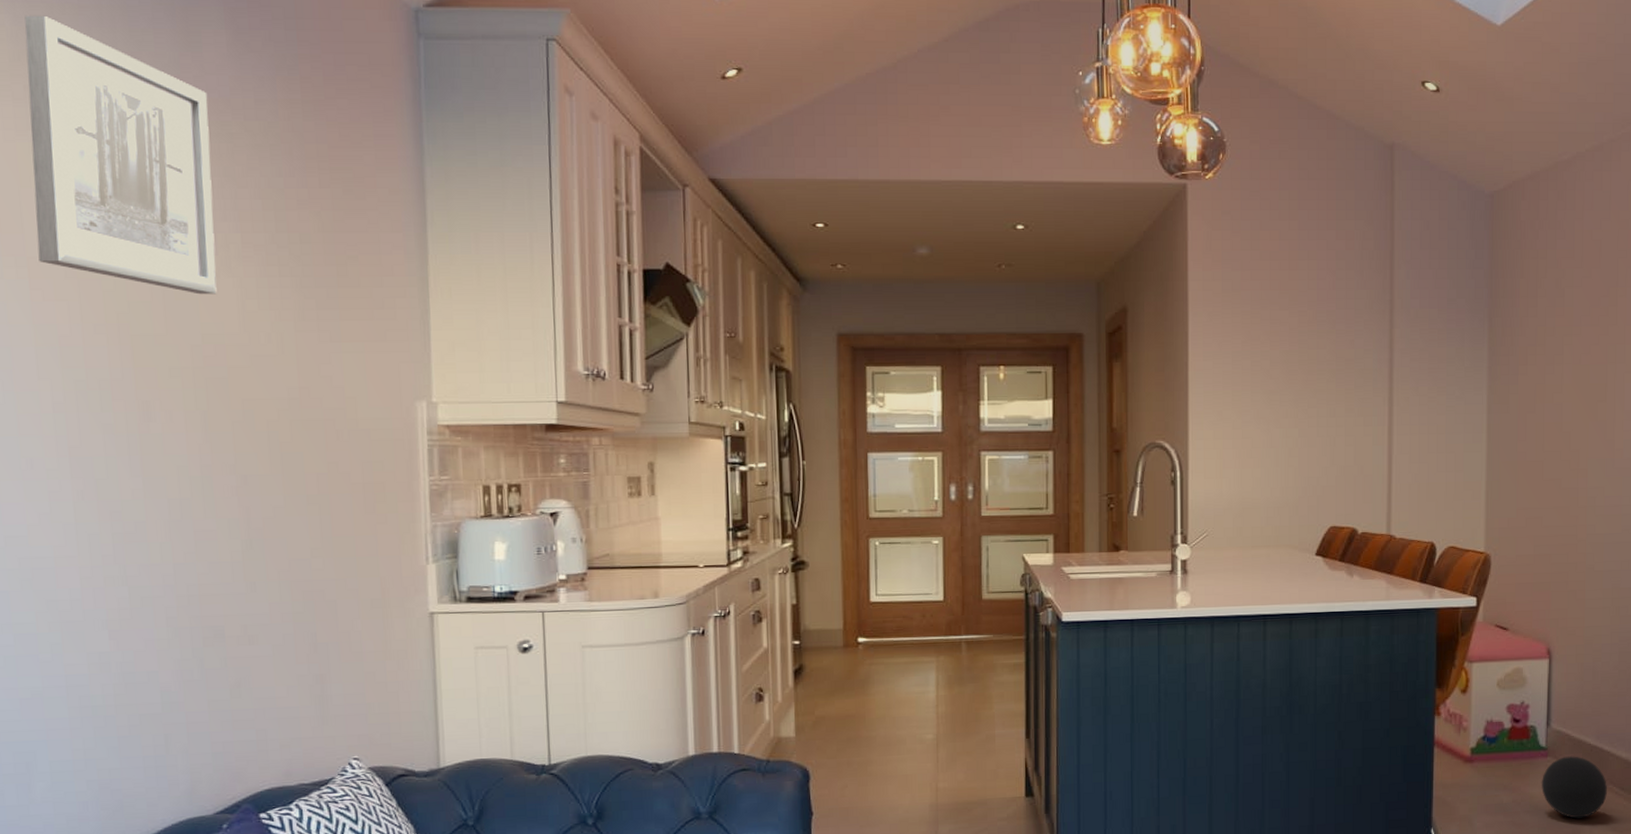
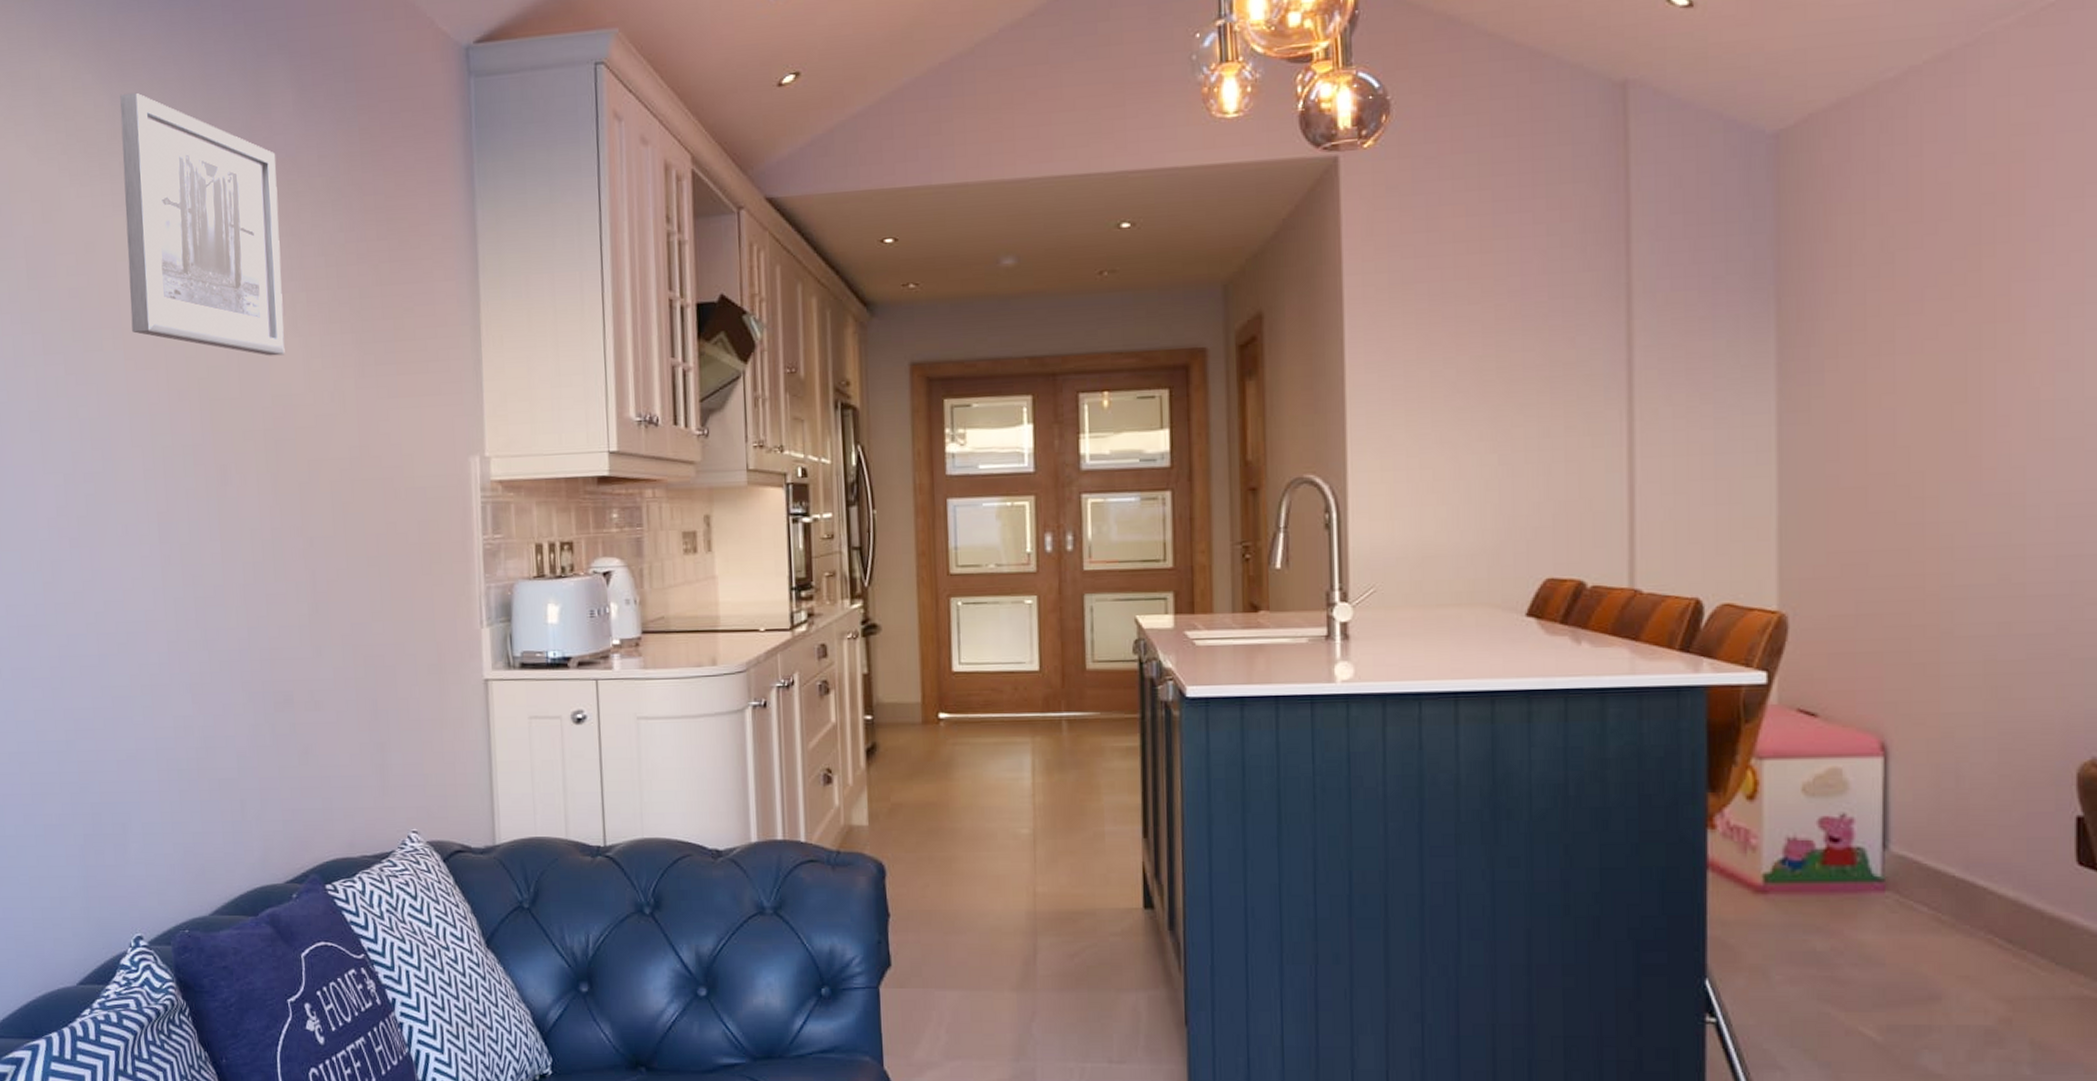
ball: present [1541,756,1607,819] -> none [1875,892,1984,978]

